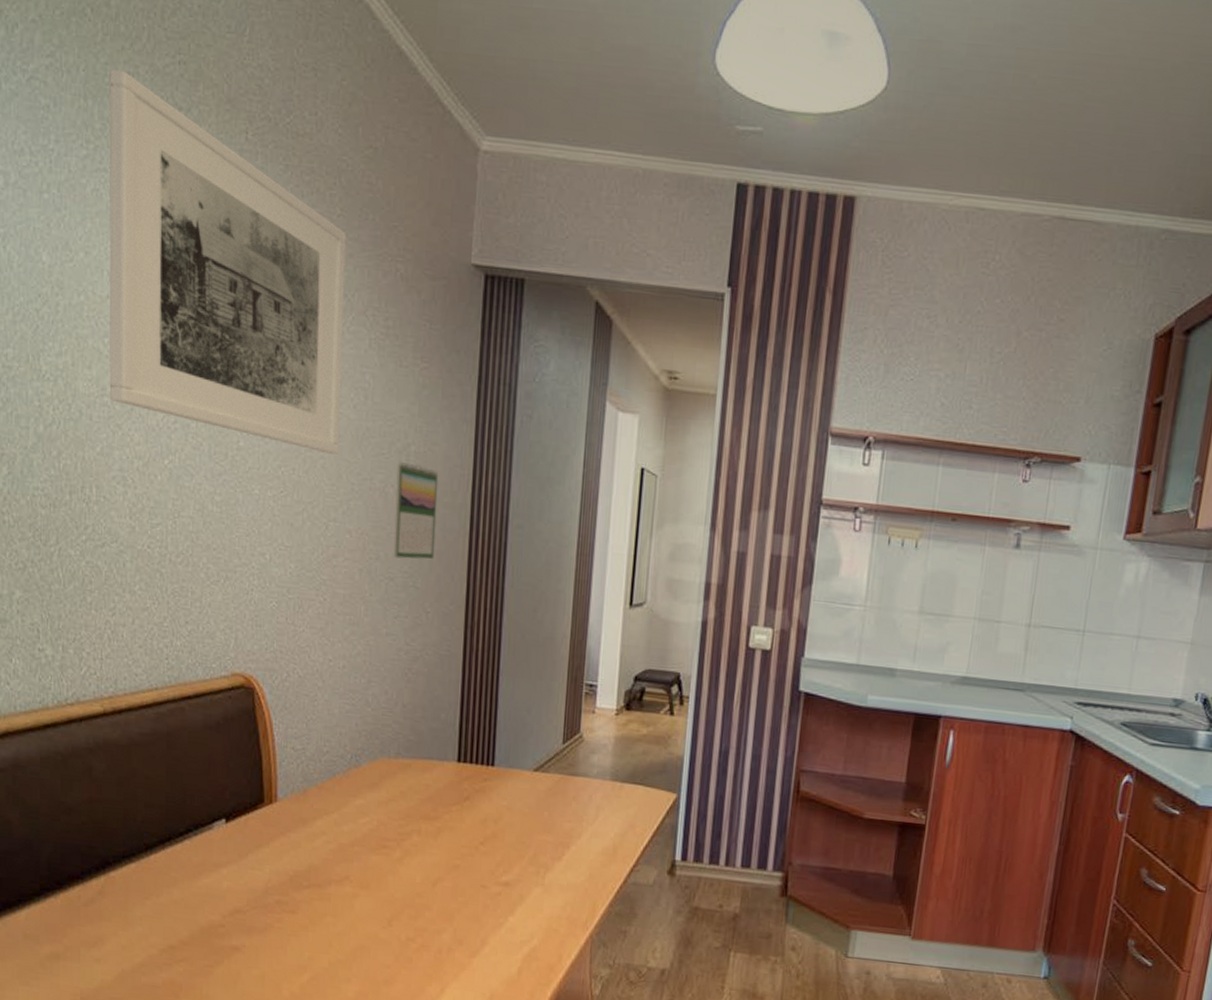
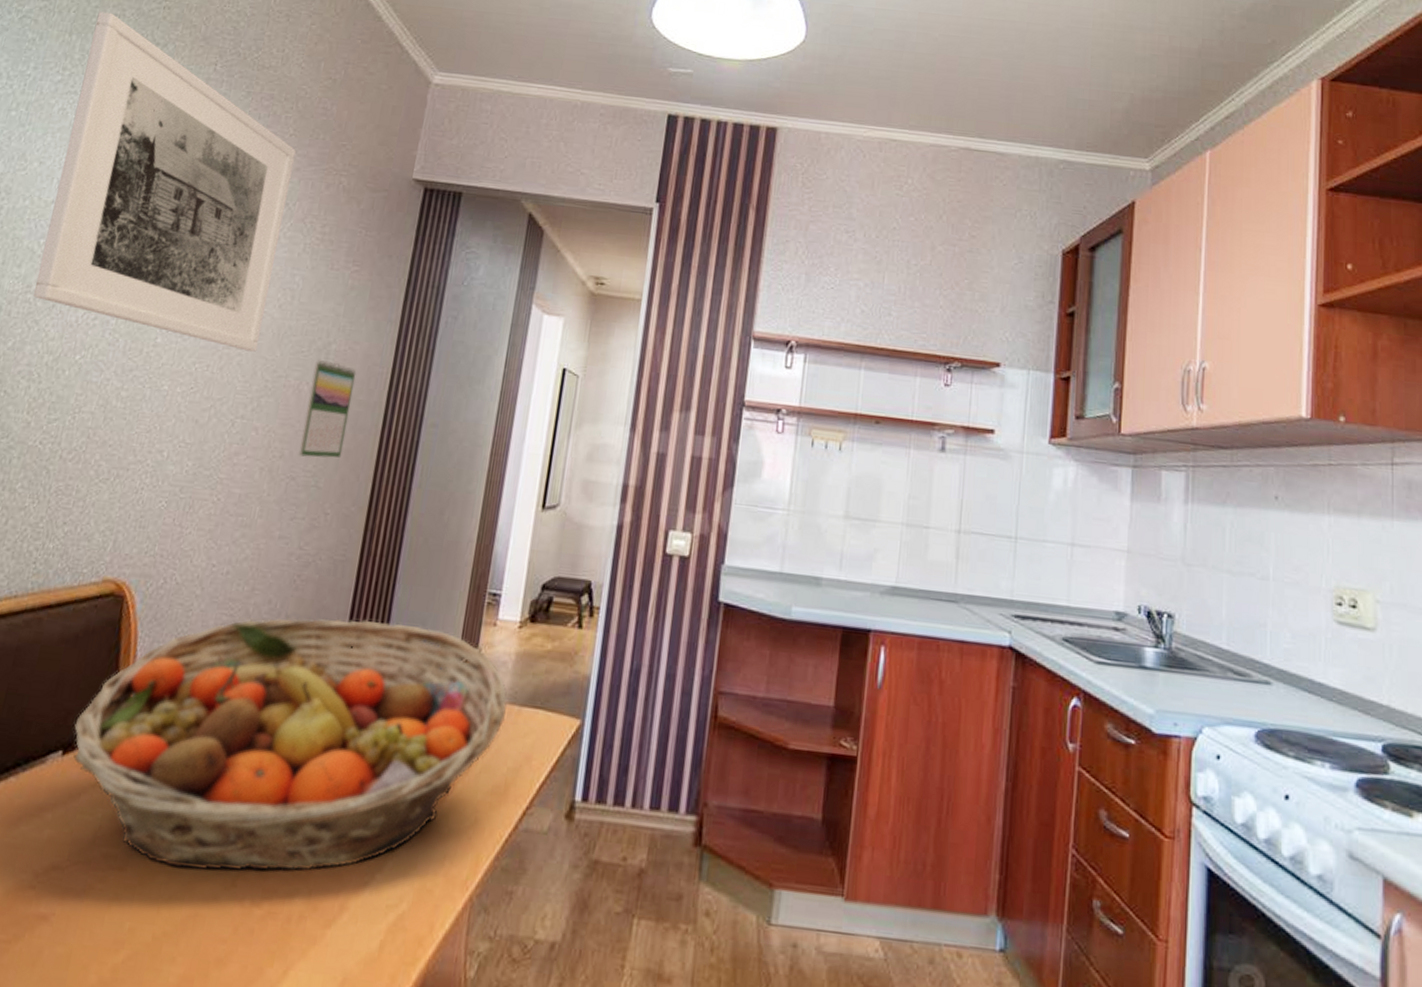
fruit basket: none [231,707,611,915] -> present [73,618,508,872]

